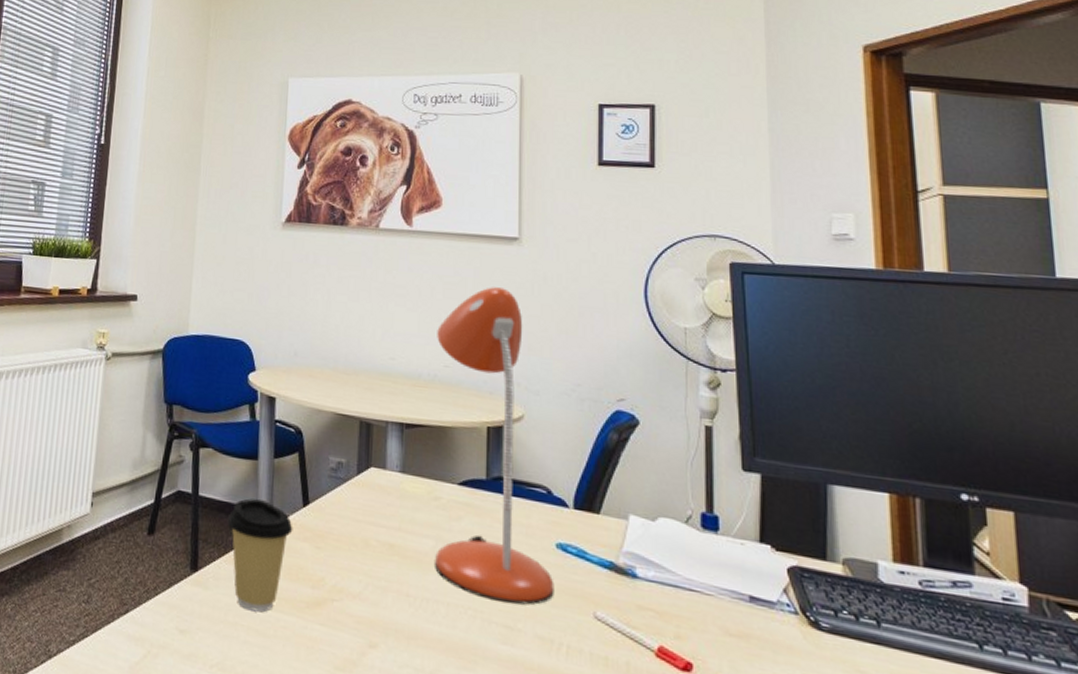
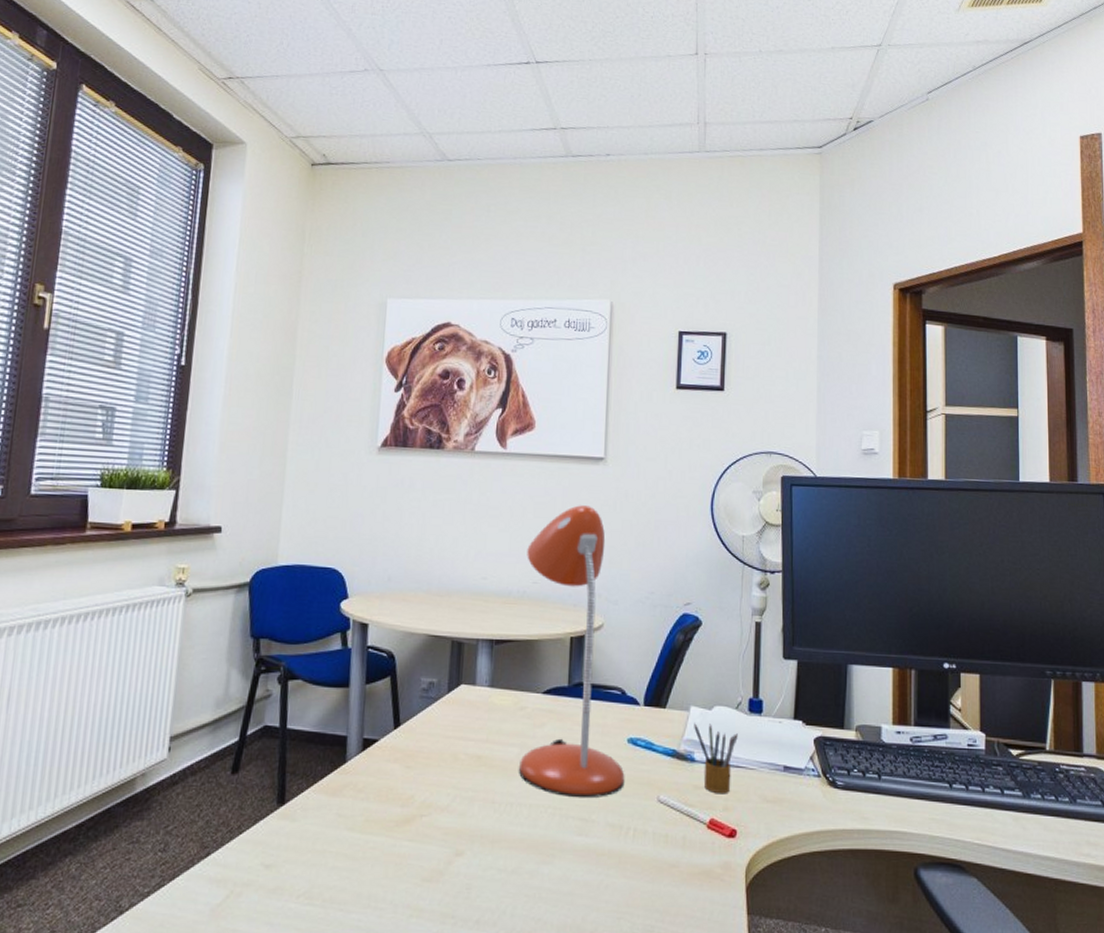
coffee cup: present [227,498,293,612] -> none [316,726,384,837]
pencil box: none [634,534,689,619] -> present [694,723,738,793]

